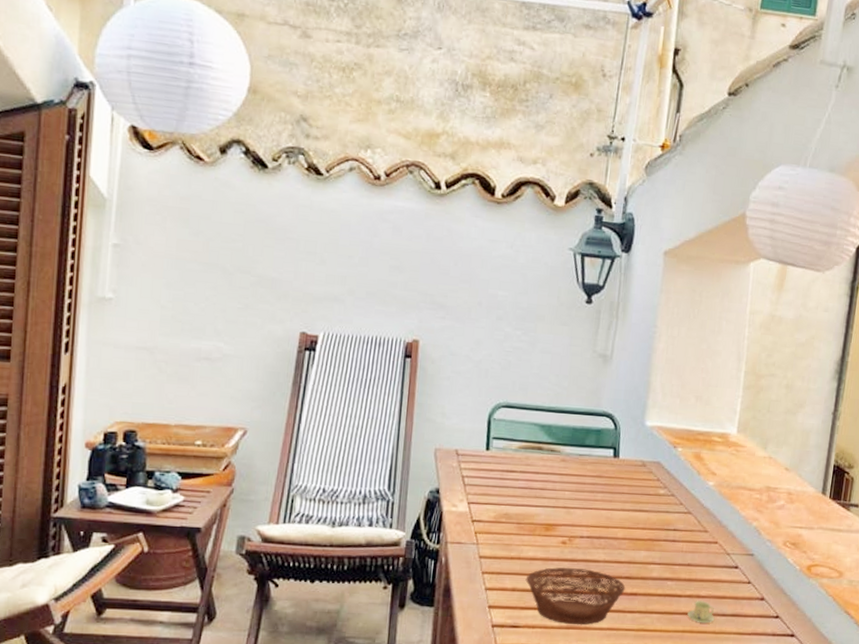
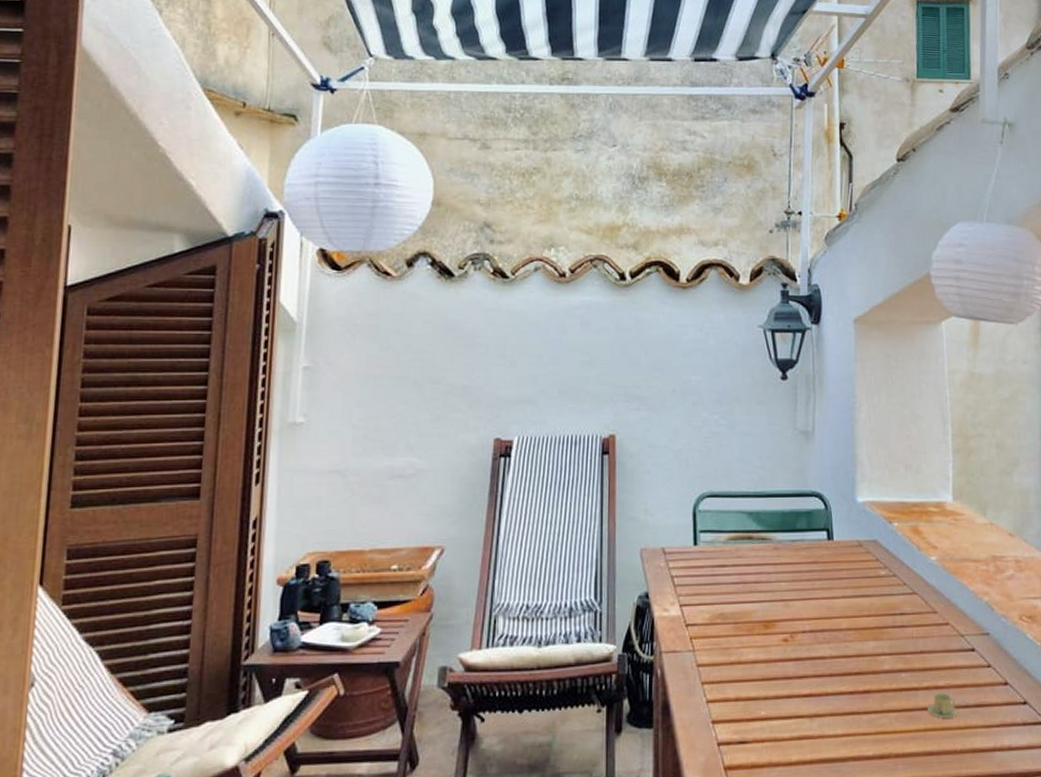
basket: present [525,567,626,625] -> none [749,667,857,734]

